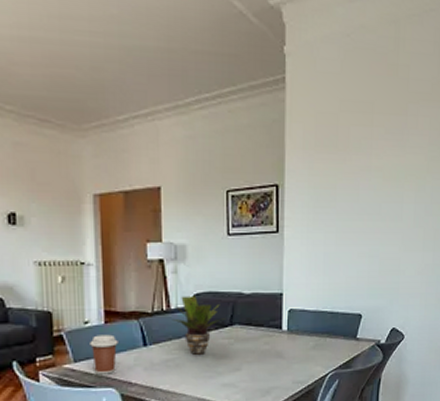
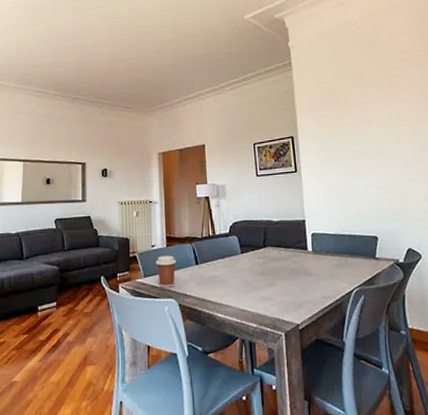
potted plant: present [173,295,226,355] -> none [218,224,260,272]

